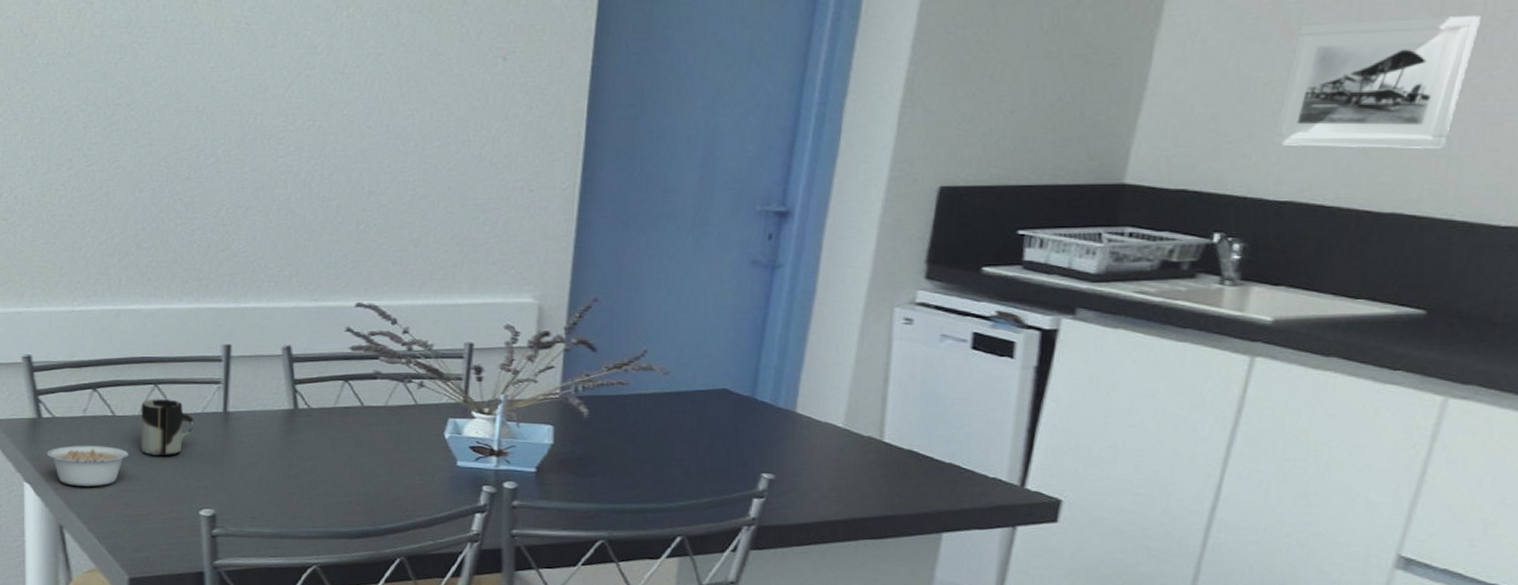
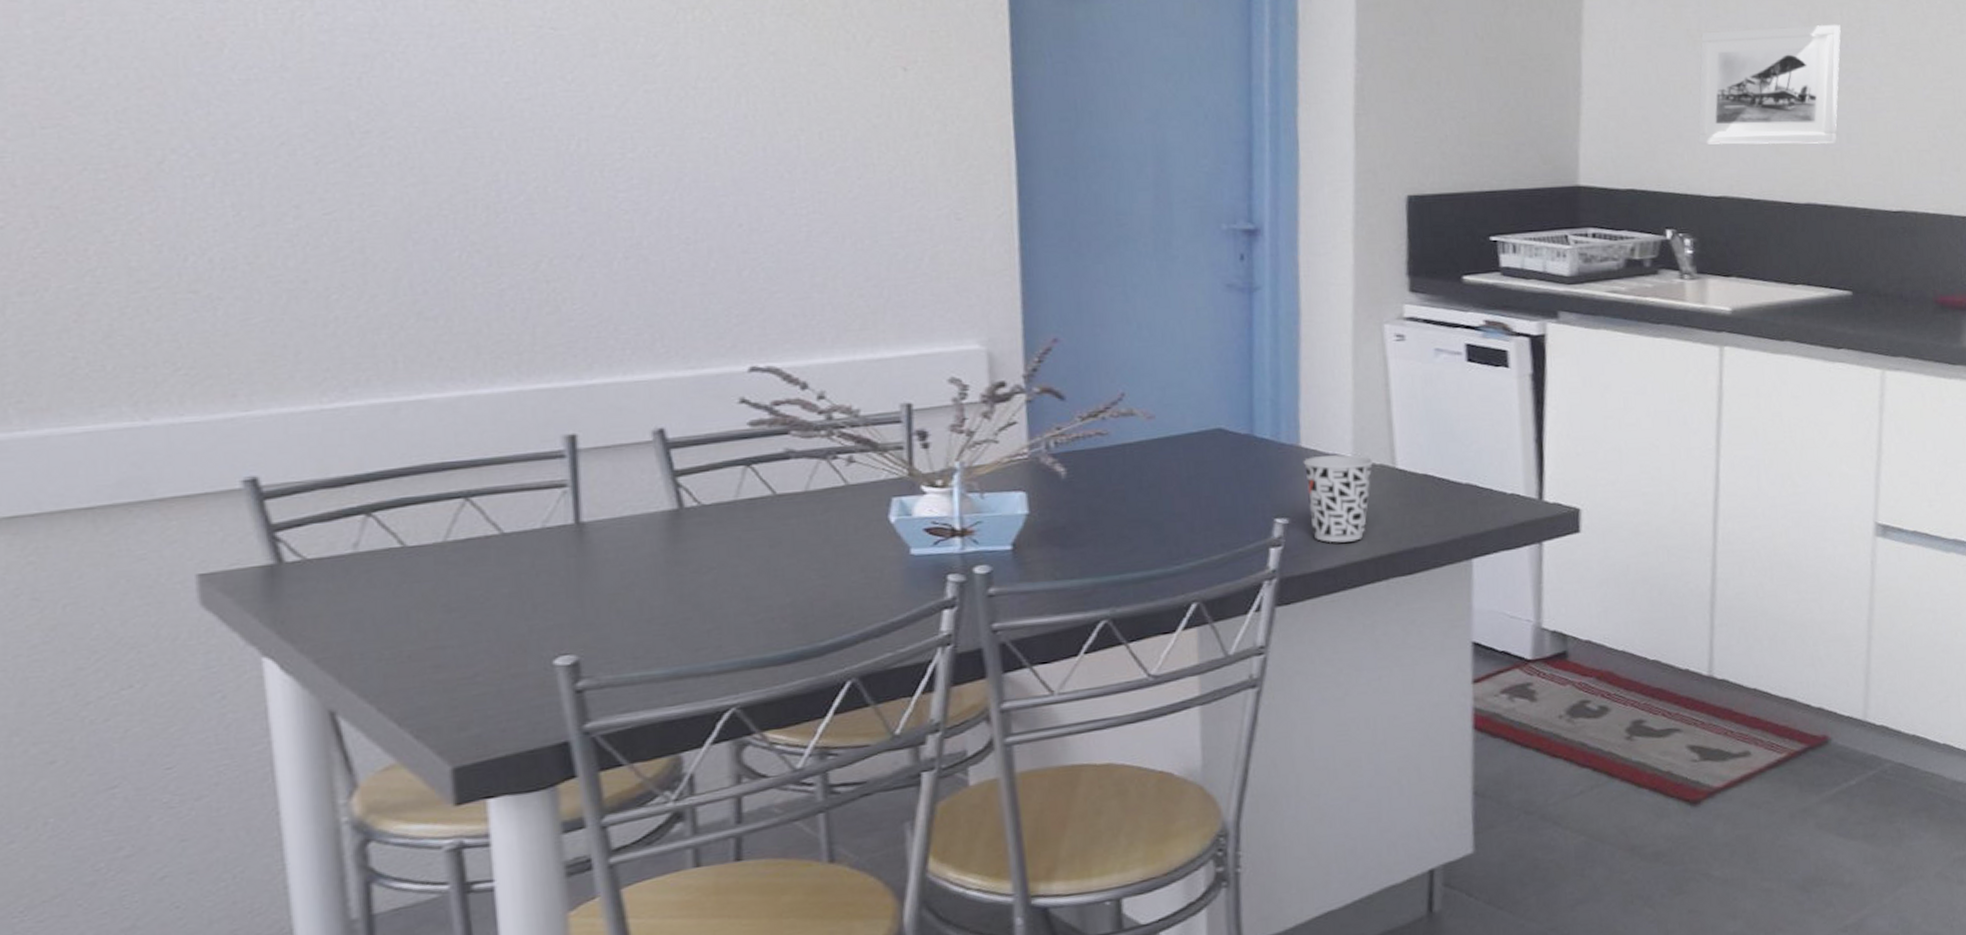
legume: present [46,445,141,487] -> none [296,589,452,653]
cup: present [140,399,195,457] -> none [446,515,534,594]
cup: none [794,423,863,503] -> present [1303,454,1374,543]

